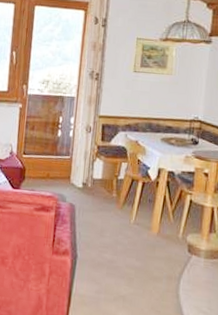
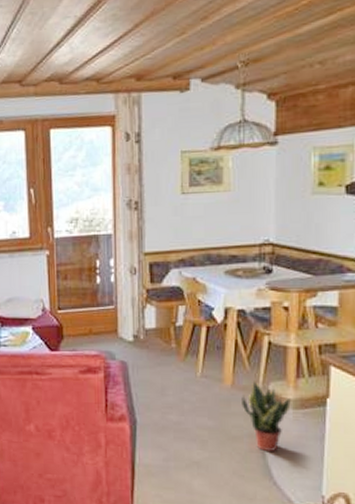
potted plant: none [164,231,203,294] -> present [241,381,291,453]

